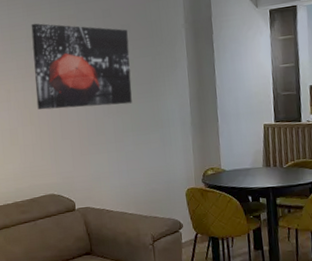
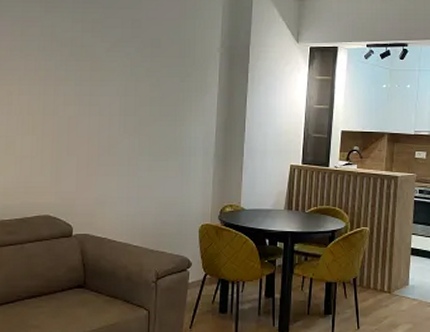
wall art: present [31,23,132,110] -> none [42,21,157,125]

